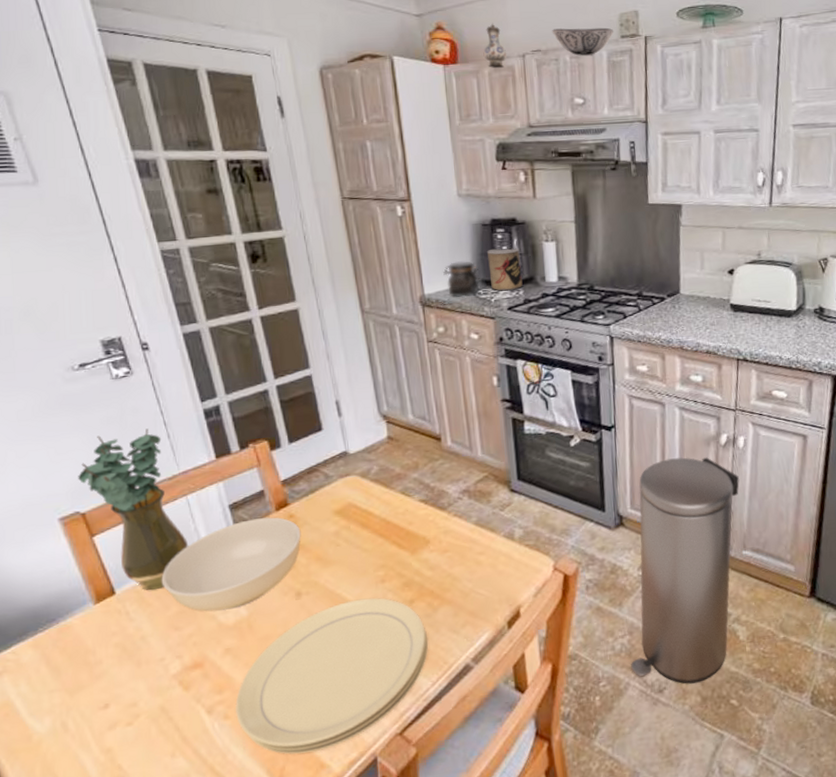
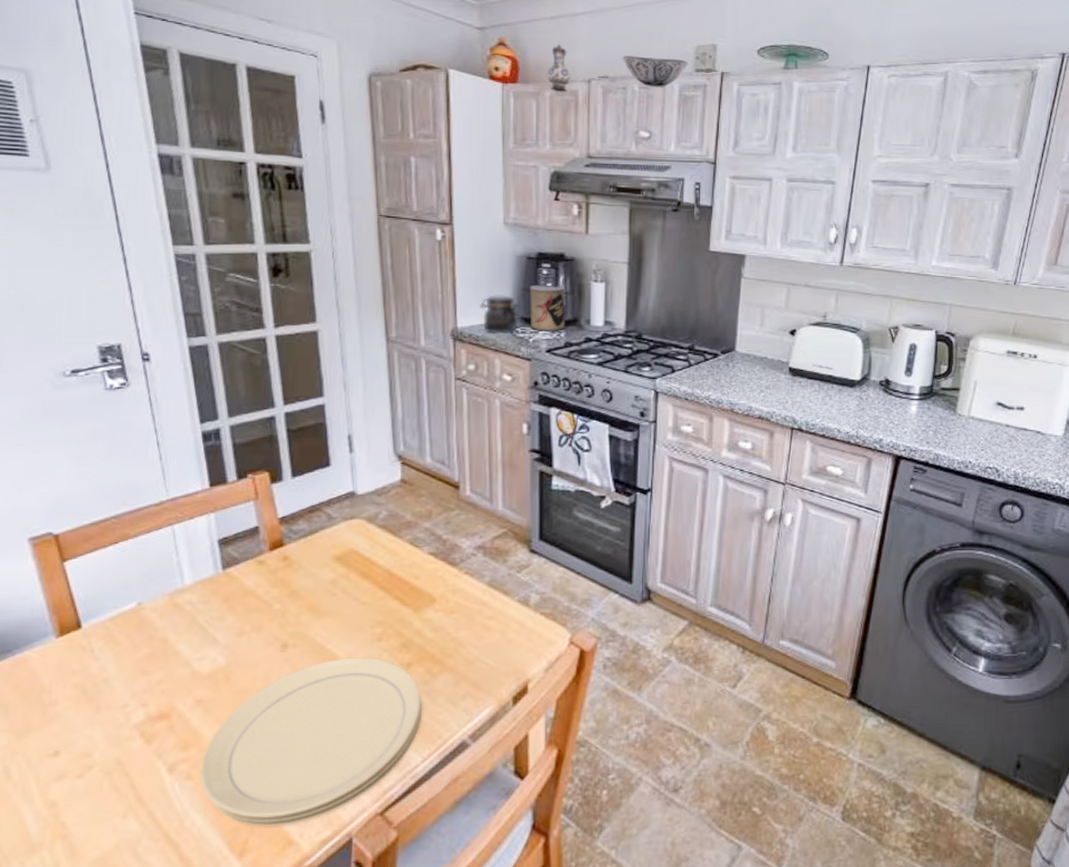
vase: present [78,428,189,590] -> none [55,447,169,627]
bowl: present [161,517,301,612] -> none [134,557,295,657]
pedal bin: present [631,457,739,684] -> none [645,531,782,785]

